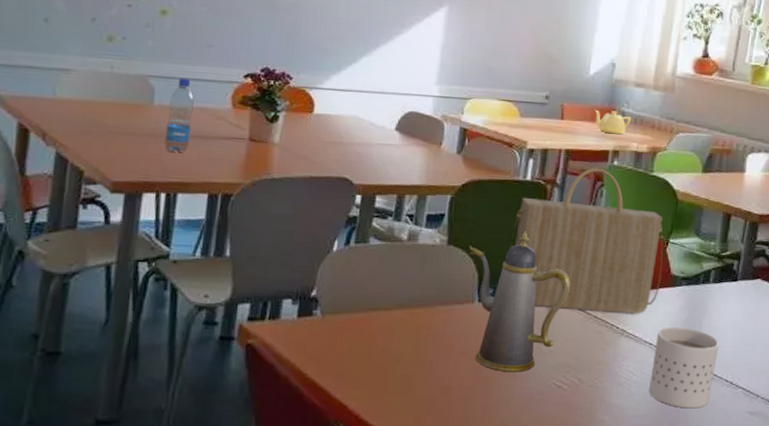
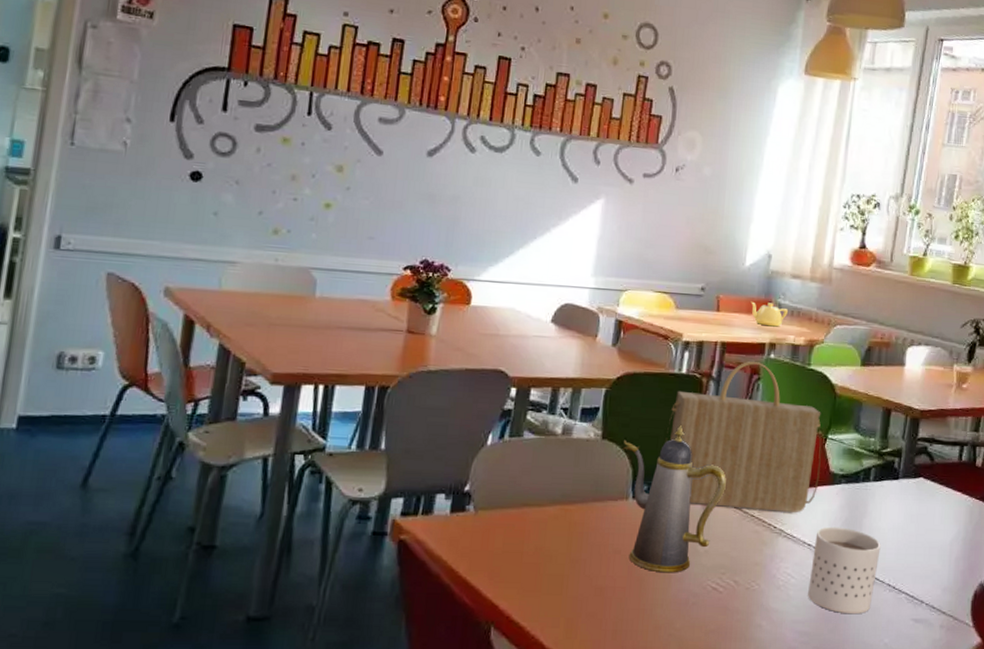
bottle: present [164,77,194,153] -> none [324,269,355,345]

